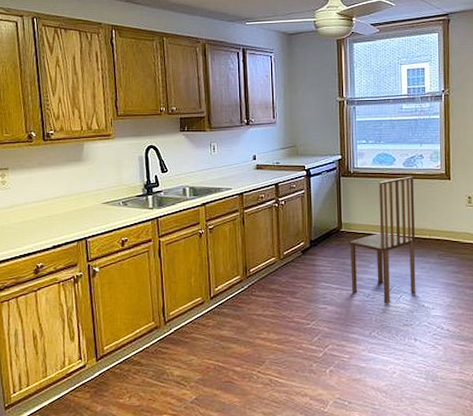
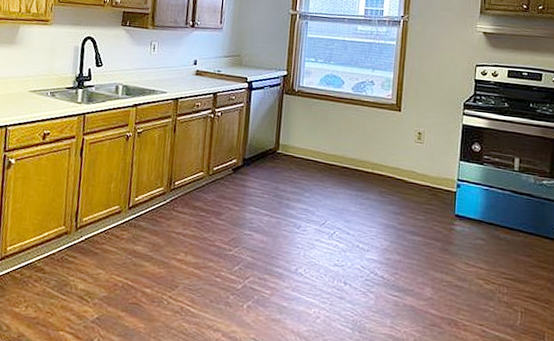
dining chair: present [348,176,416,304] -> none [281,102,362,239]

